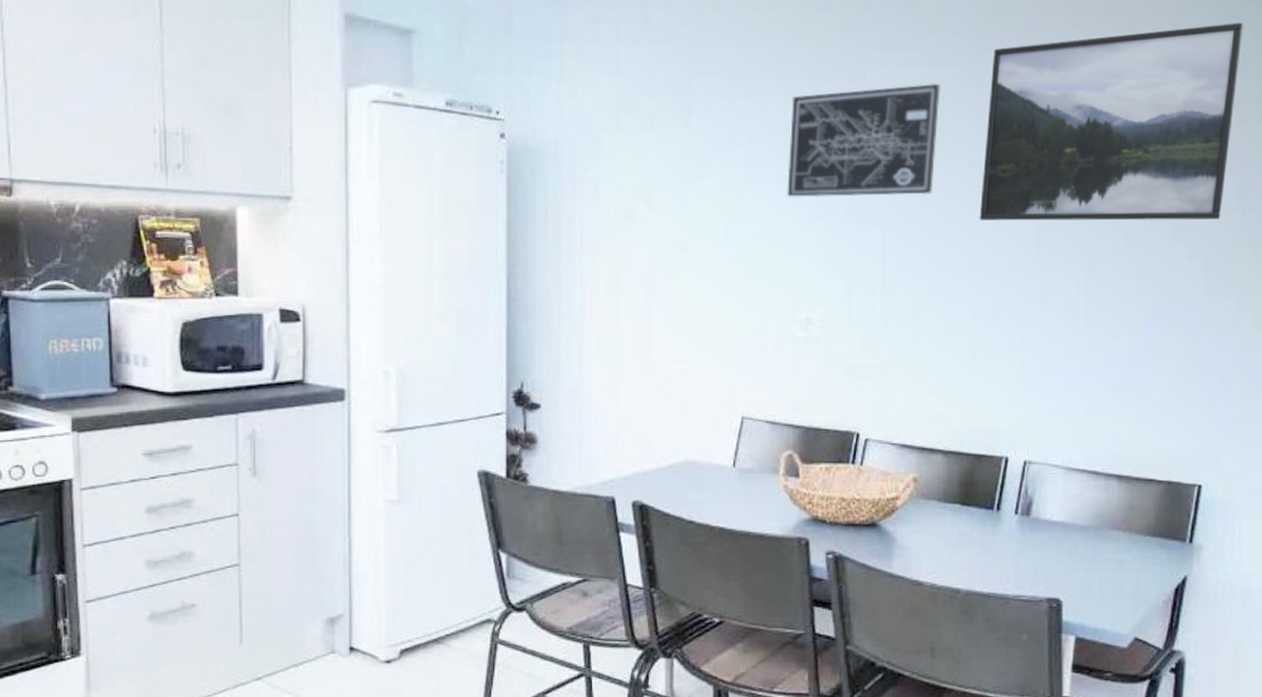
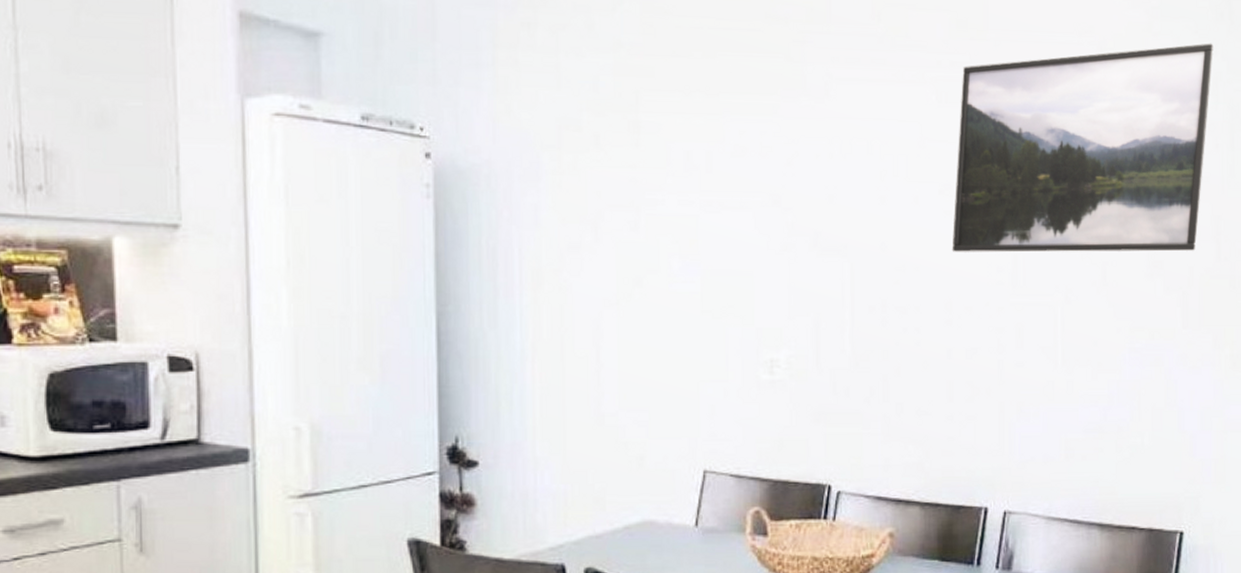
wall art: present [787,83,940,197] -> none [747,102,908,227]

